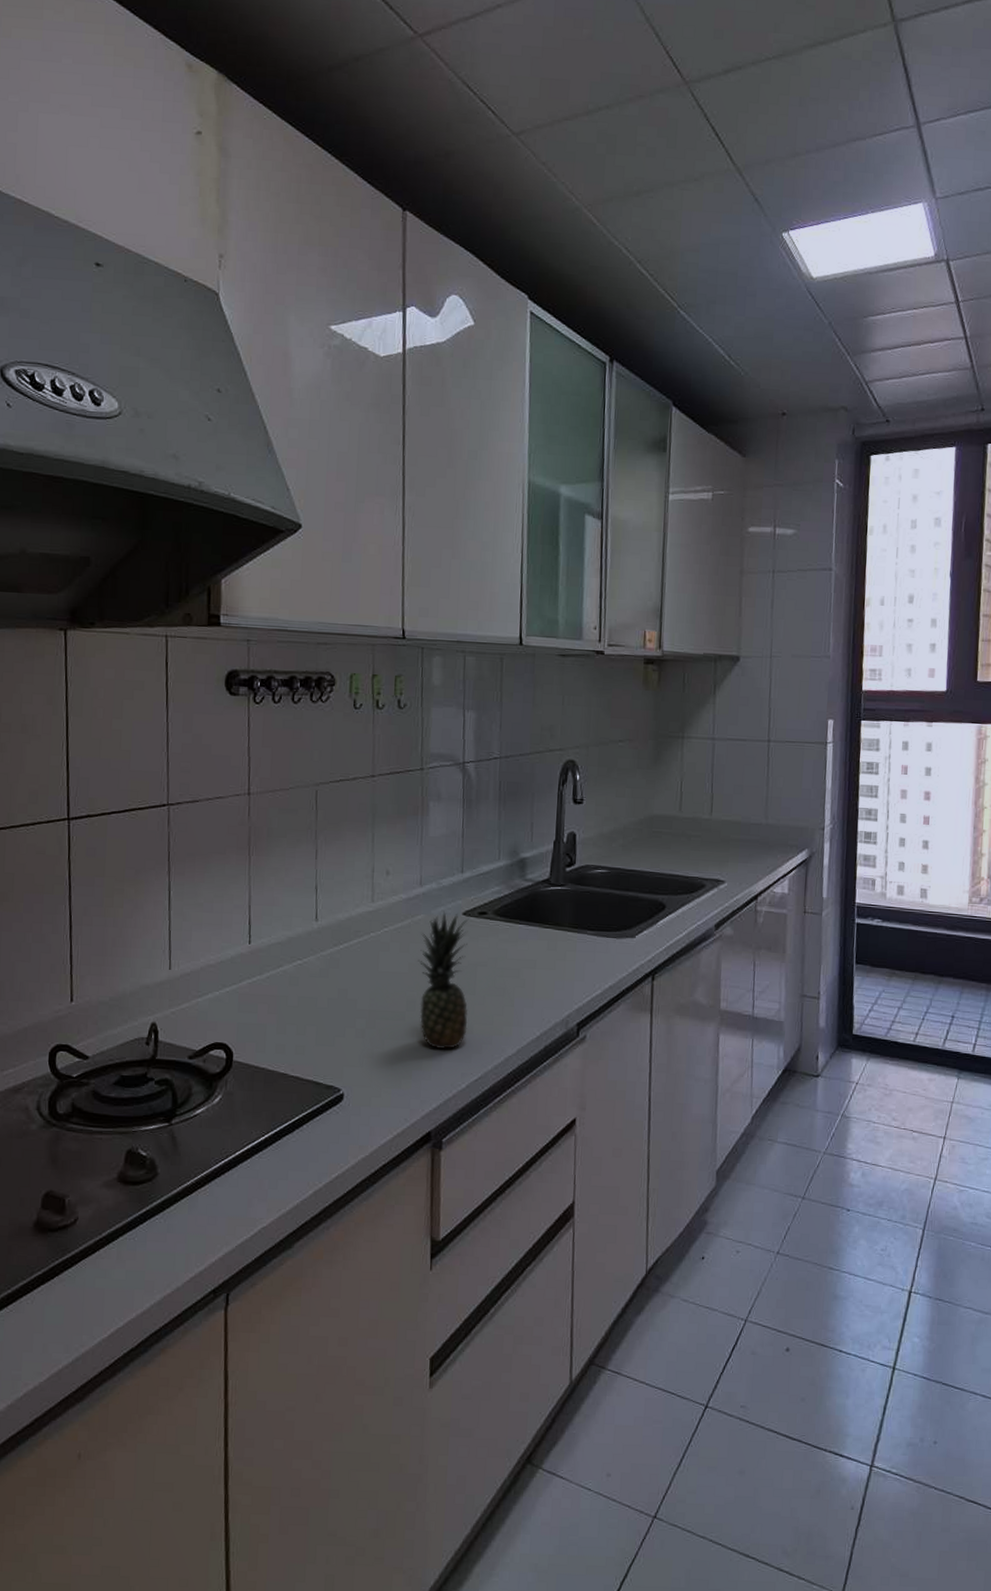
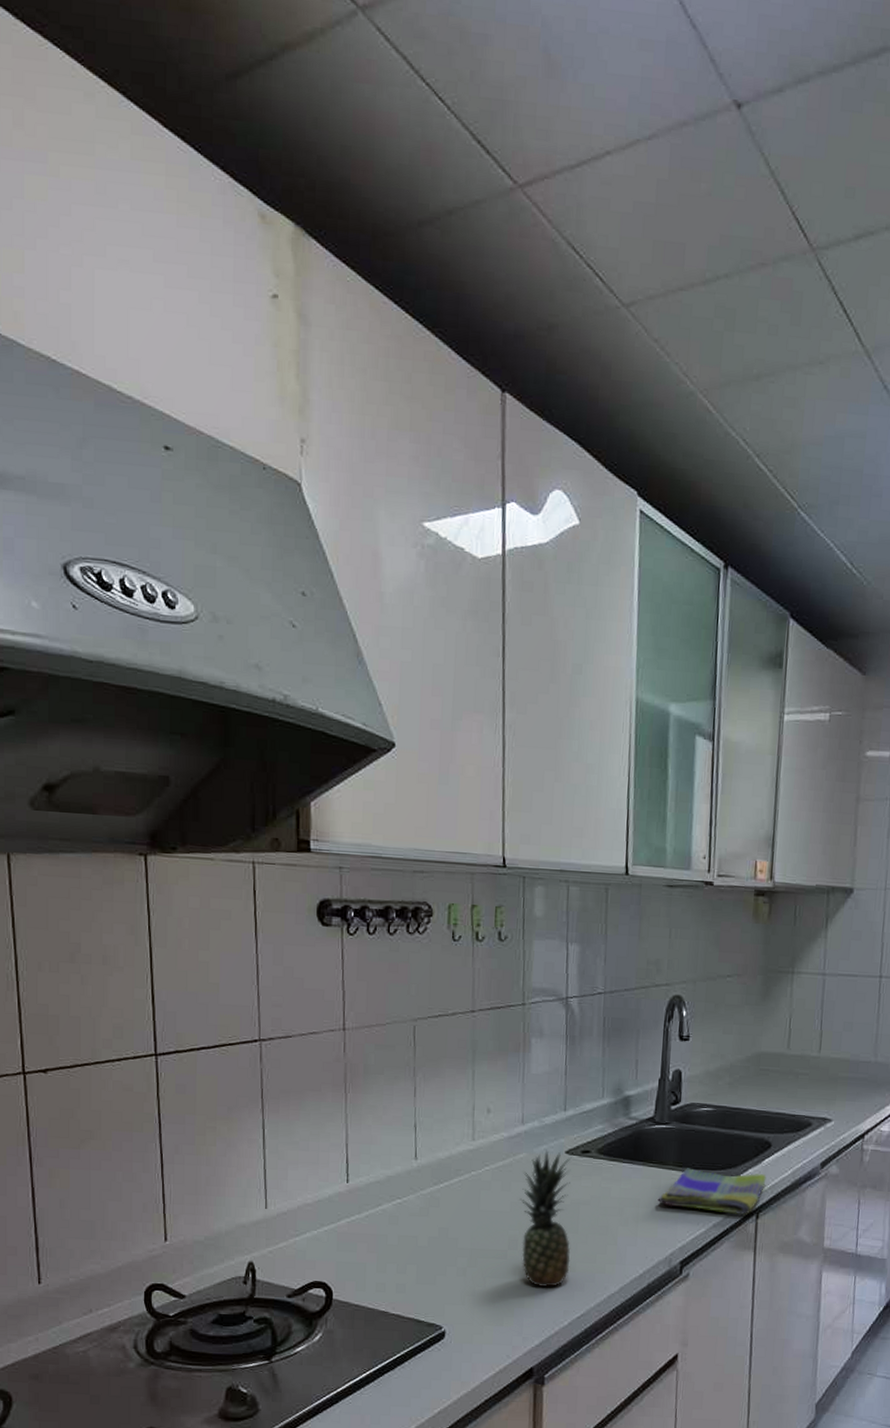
dish towel: none [553,929,661,976] -> present [657,1168,766,1215]

